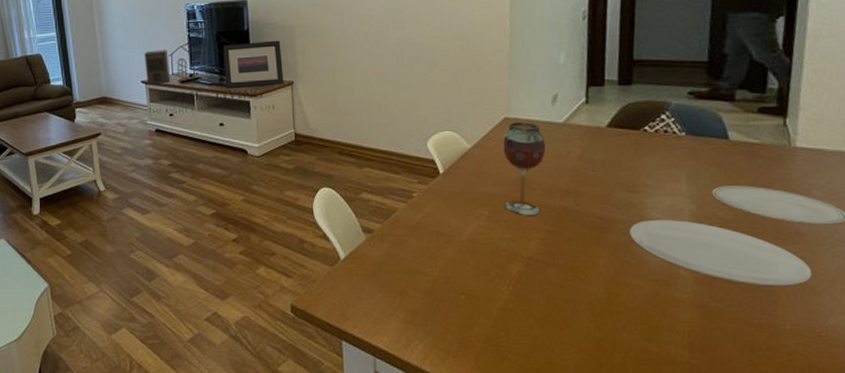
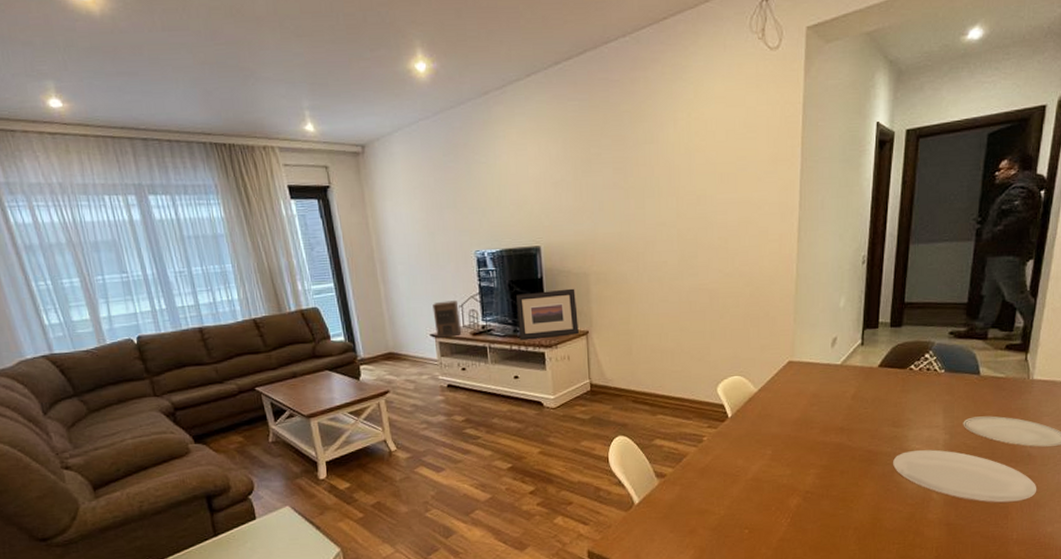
wineglass: present [502,121,546,215] -> none [785,364,825,453]

